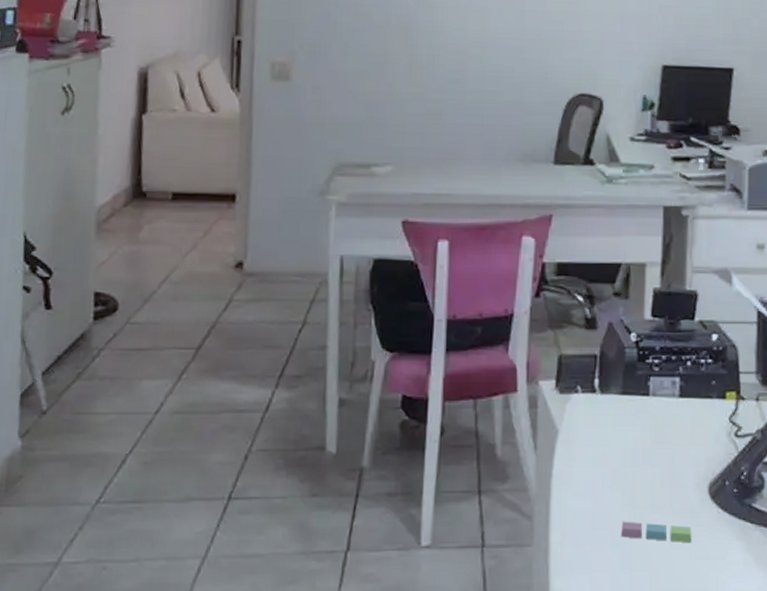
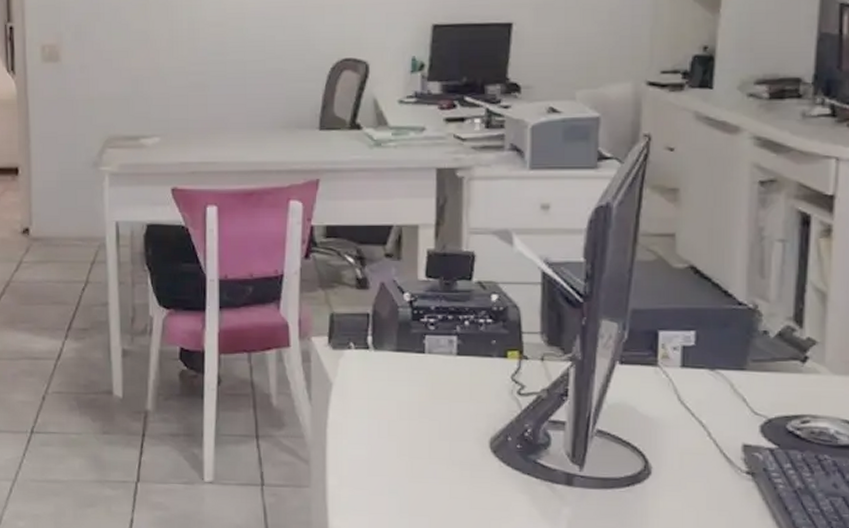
sticky notes: present [621,521,692,542] -> none [398,469,473,493]

